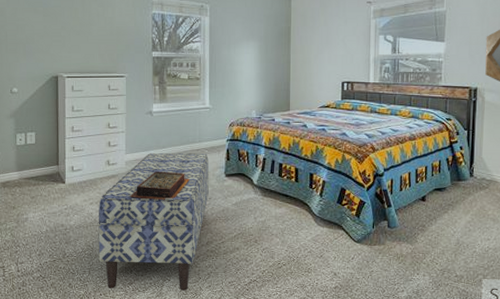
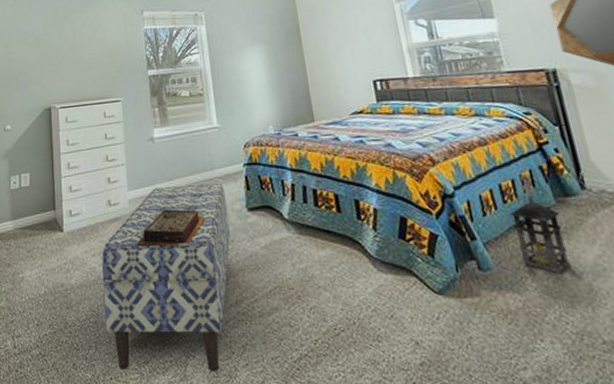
lantern: none [418,163,451,231] -> present [510,174,571,273]

